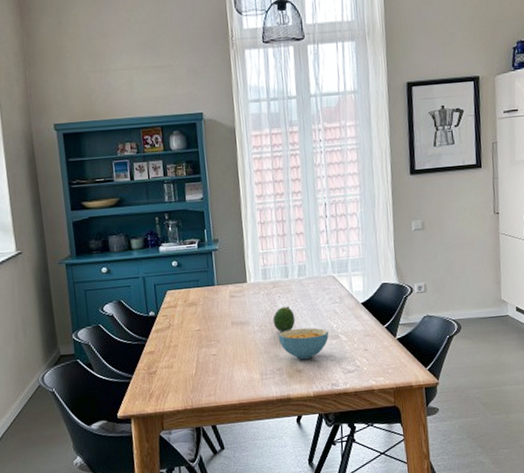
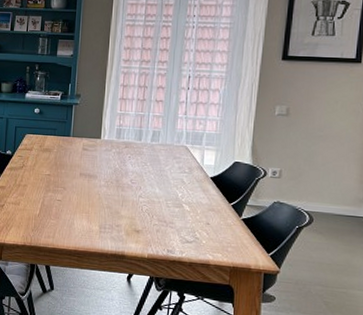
fruit: present [272,305,296,332] -> none [119,167,142,192]
cereal bowl: present [278,327,329,360] -> none [122,190,173,222]

